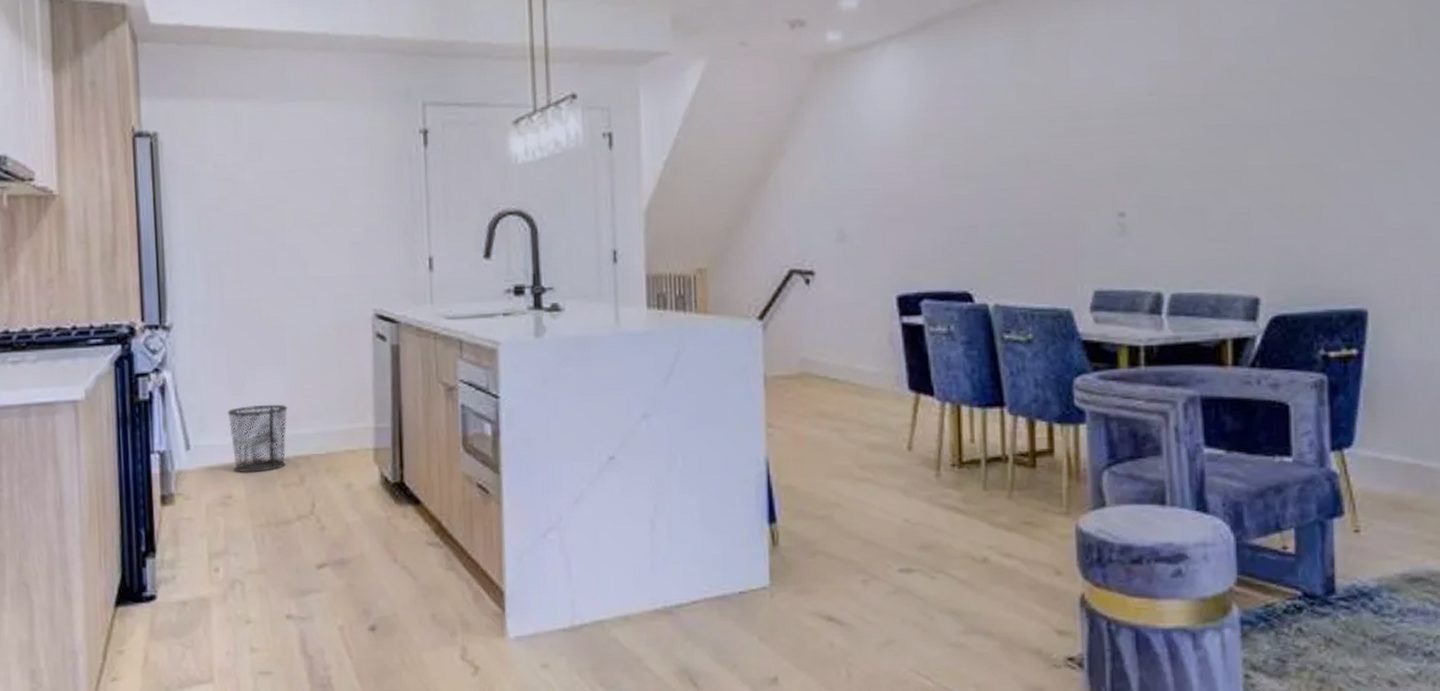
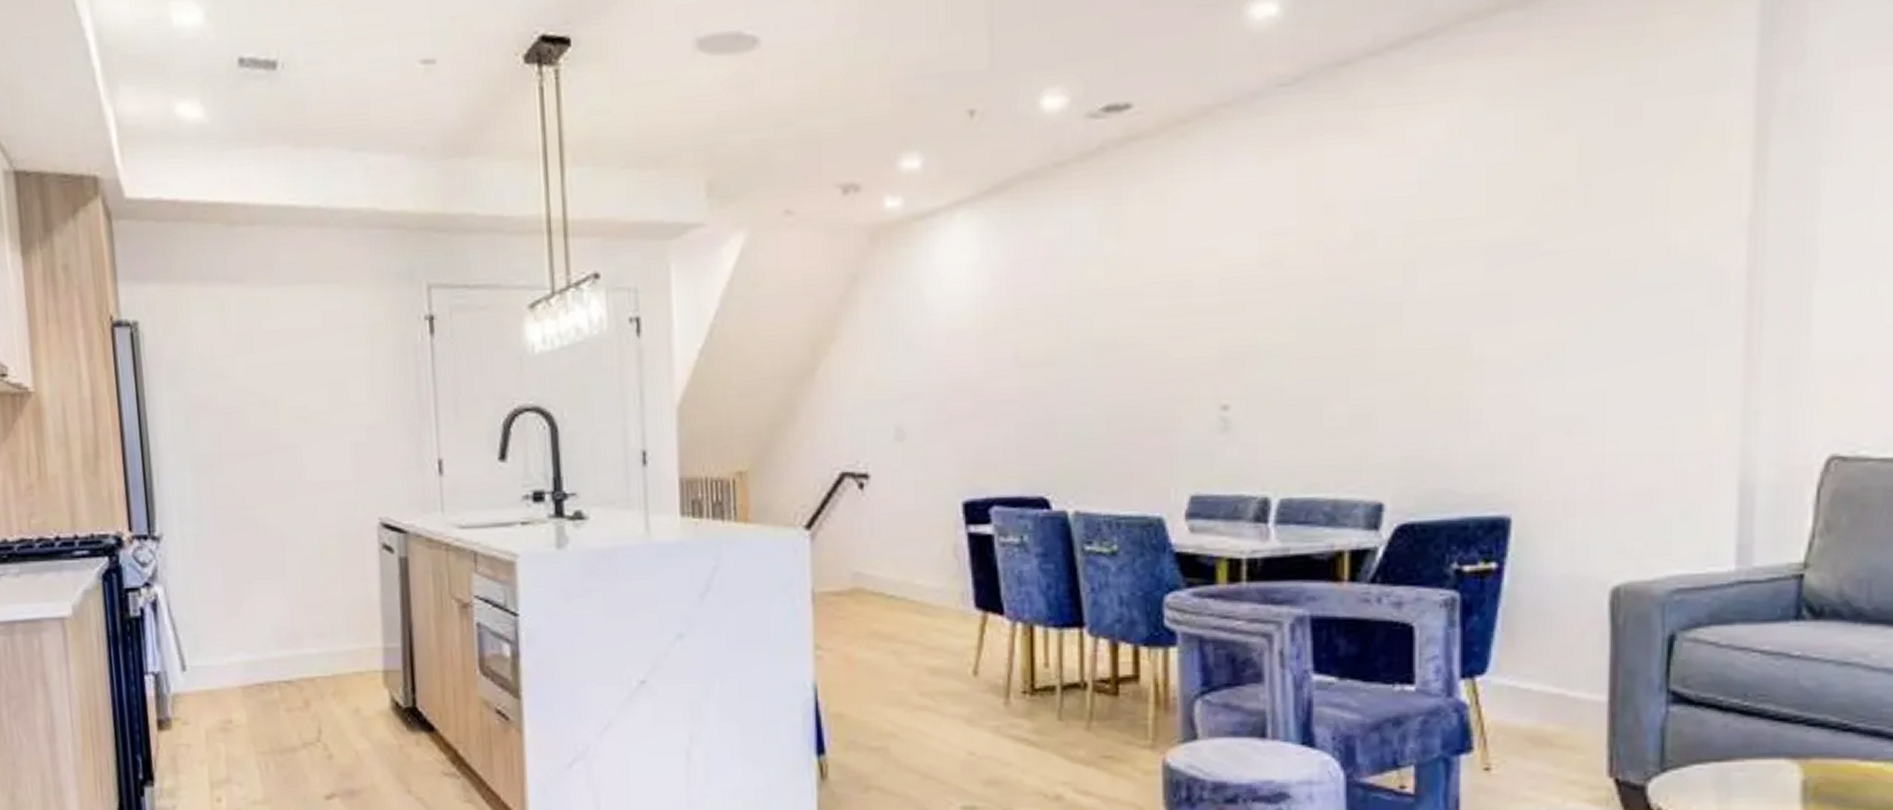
waste bin: present [227,404,288,473] -> none [224,622,289,697]

